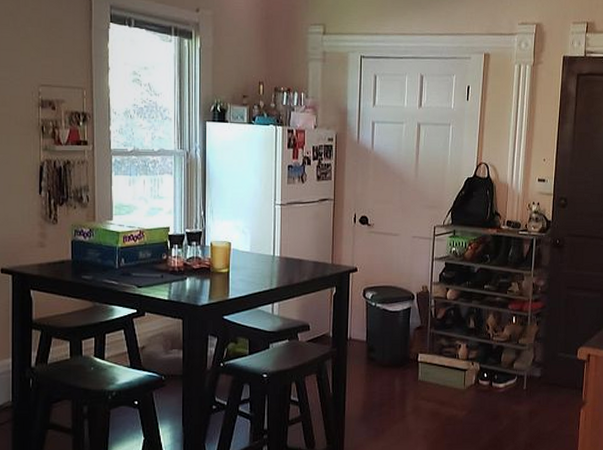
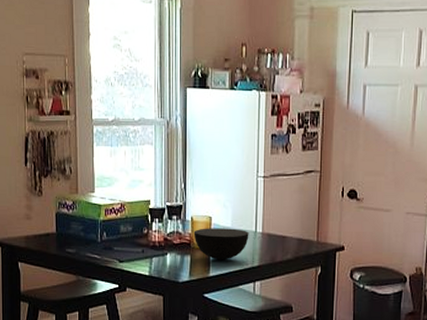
bowl: none [213,253,267,283] -> present [193,228,249,260]

